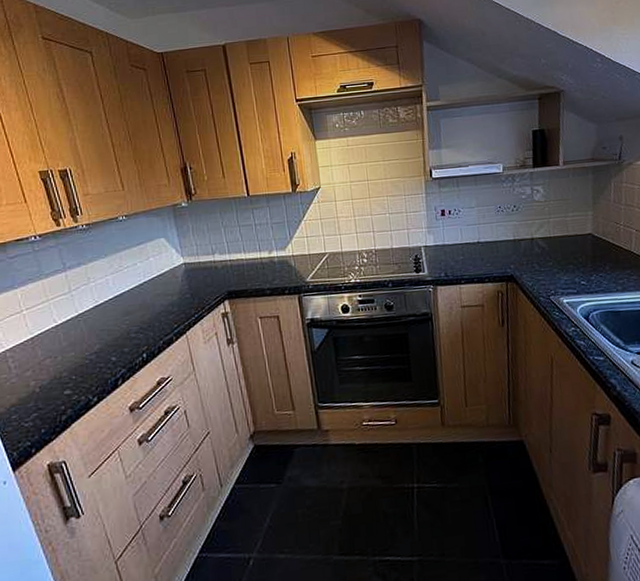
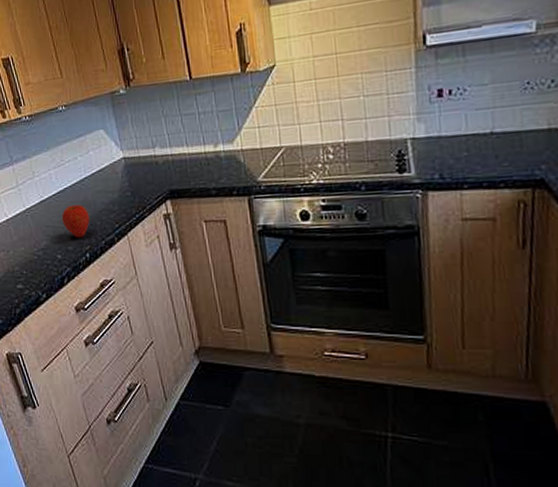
apple: none [118,308,148,340] -> present [61,205,90,238]

